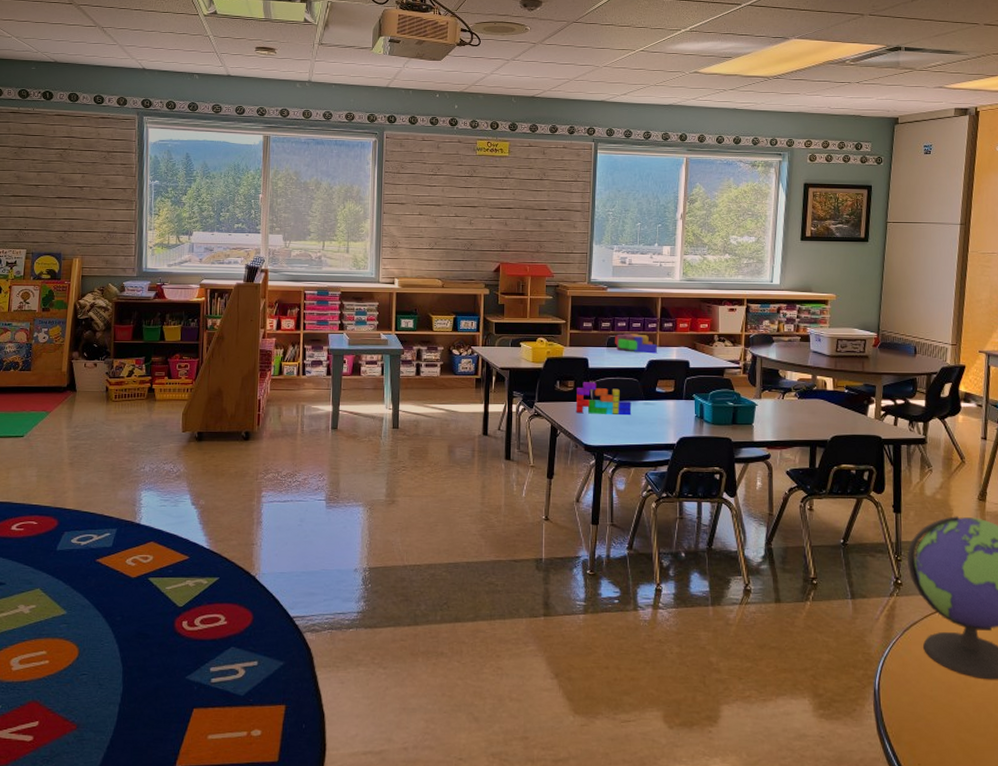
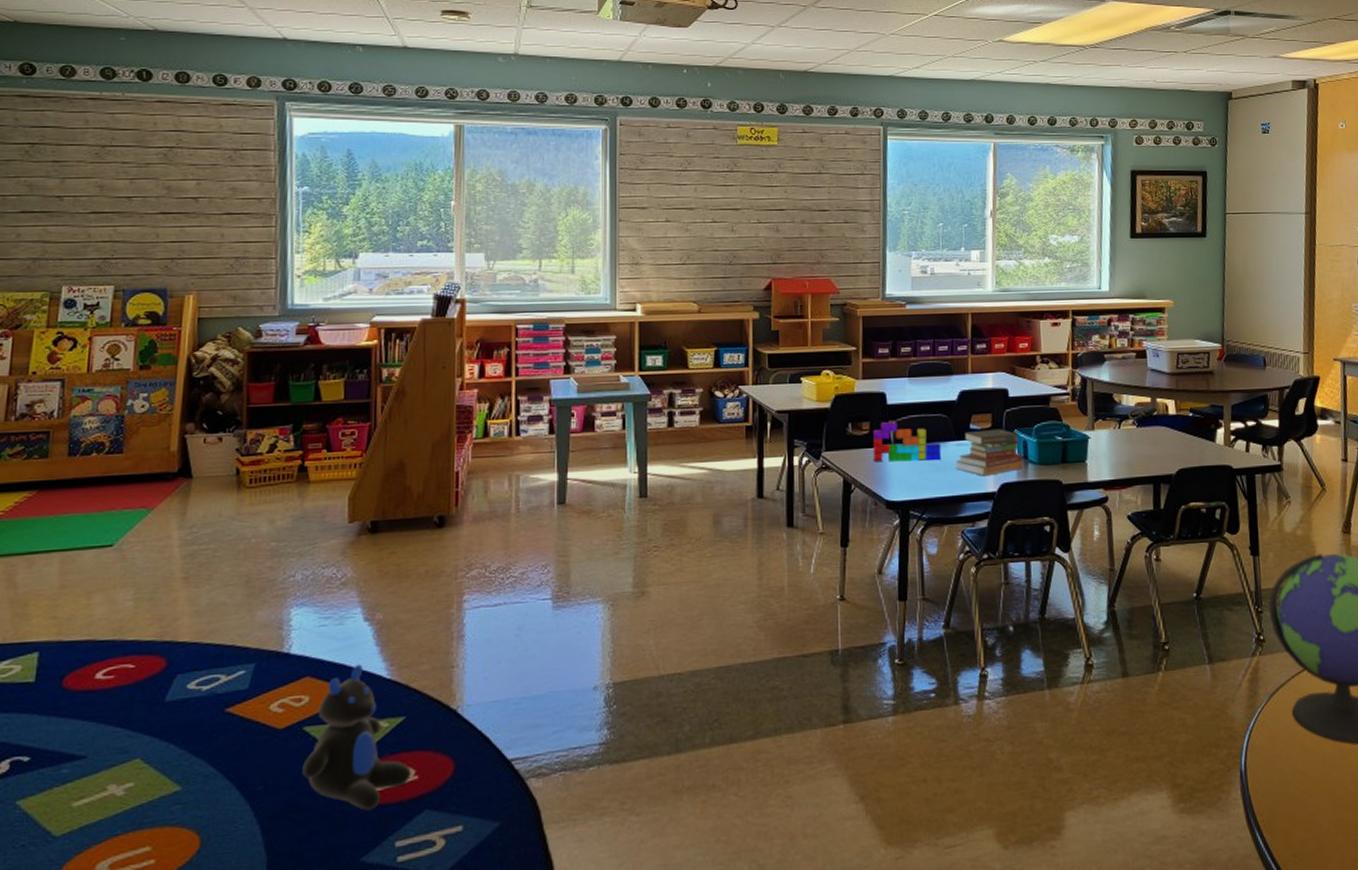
stuffed animal: none [147,536,222,643] -> present [302,664,411,811]
toy blocks: present [614,333,657,354] -> none [917,359,969,383]
books: none [642,393,700,431] -> present [955,429,1024,476]

